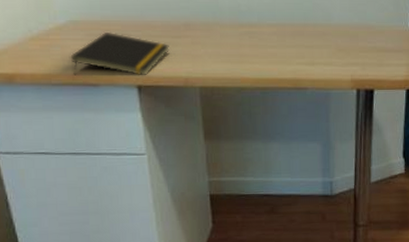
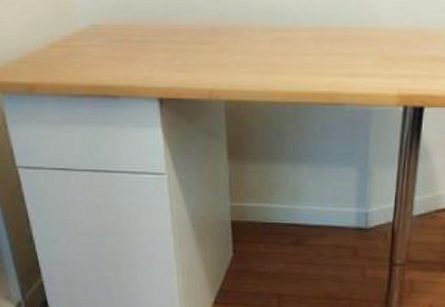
notepad: present [70,31,169,76] -> none [90,37,194,88]

